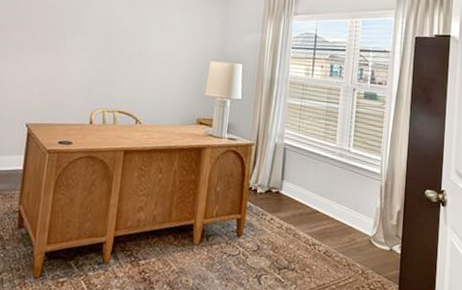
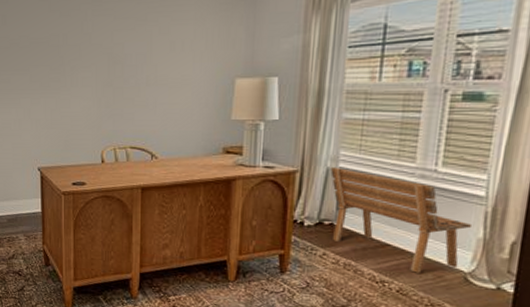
bench: none [277,142,373,237] -> present [331,166,473,273]

